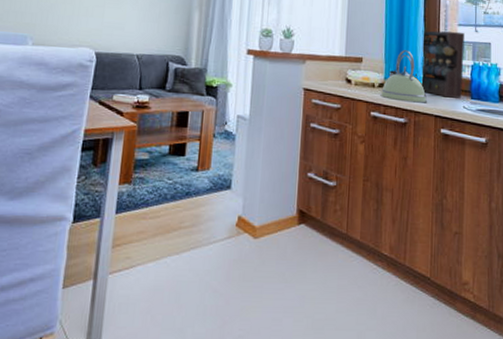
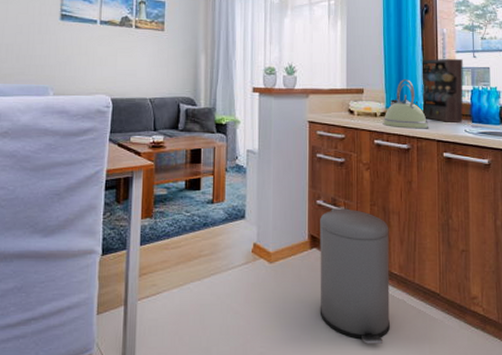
pedal bin: none [304,182,381,330] -> present [319,208,390,344]

